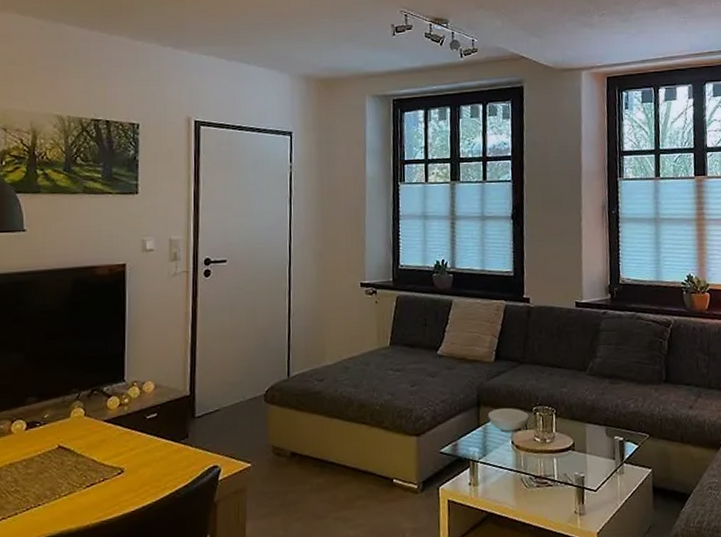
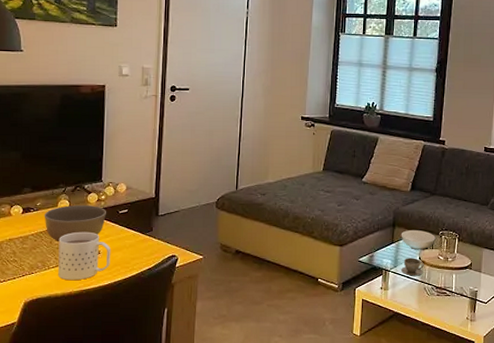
bowl: none [53,412,130,463] -> present [44,205,106,242]
mug: none [72,445,138,510] -> present [58,231,111,281]
teacup: none [491,442,518,466] -> present [401,258,424,276]

